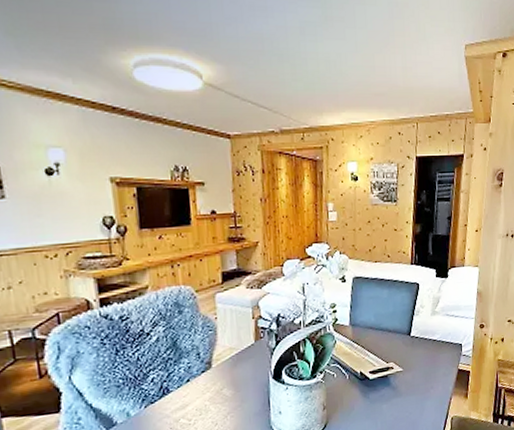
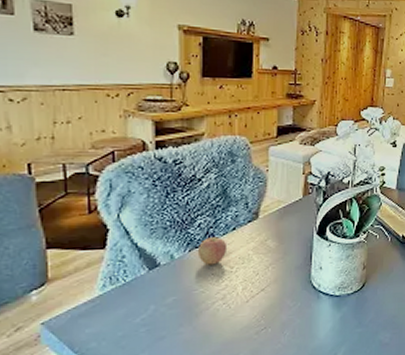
apple: none [153,390,184,420] -> present [197,237,228,265]

